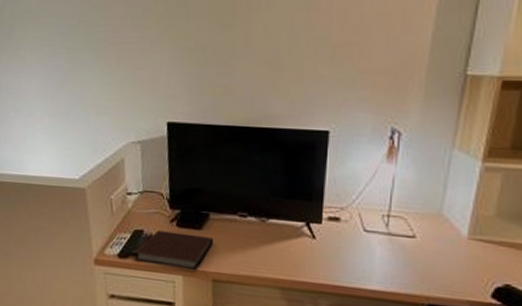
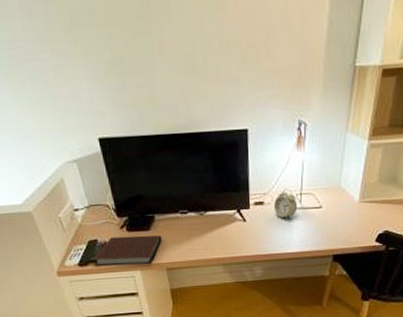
alarm clock: none [351,206,383,244] -> present [273,189,298,219]

